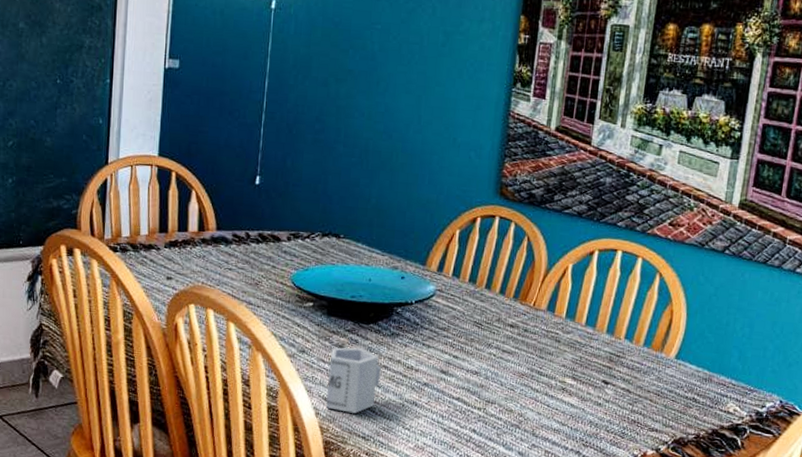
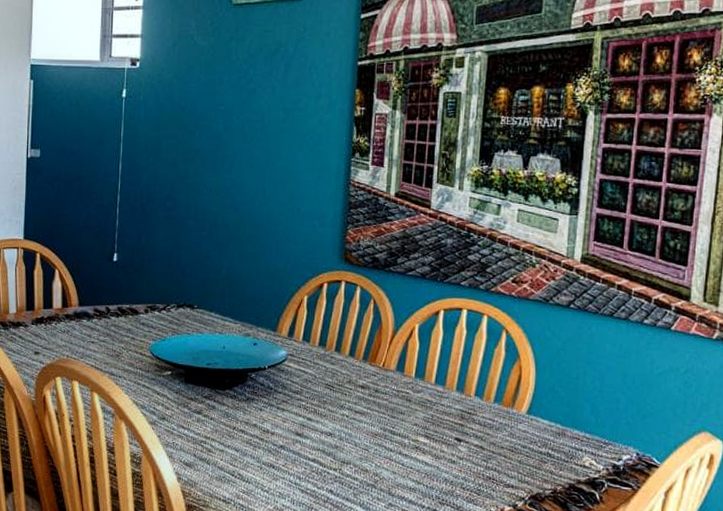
cup: present [325,347,382,413] -> none [187,413,239,477]

